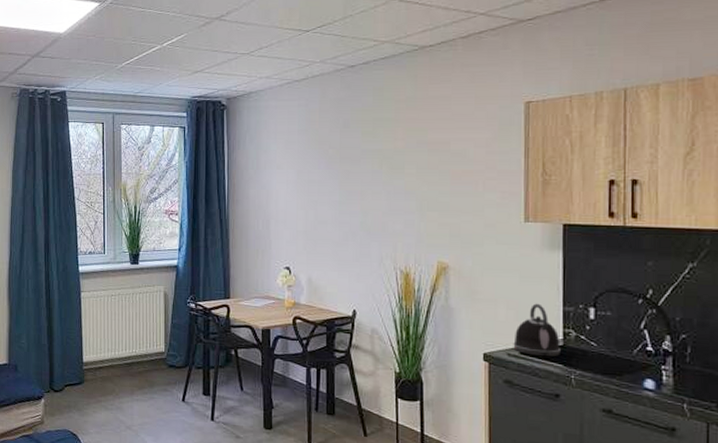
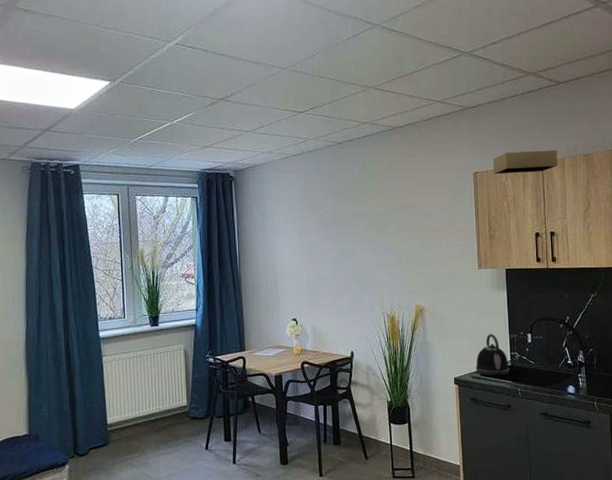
box: none [553,73,649,105] -> present [493,150,558,175]

